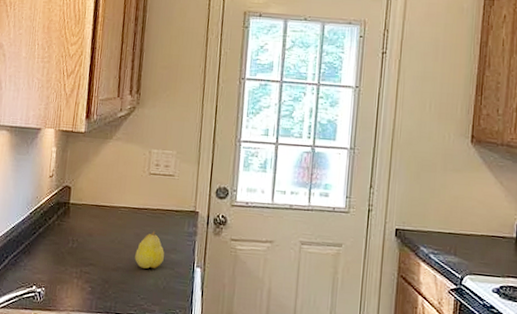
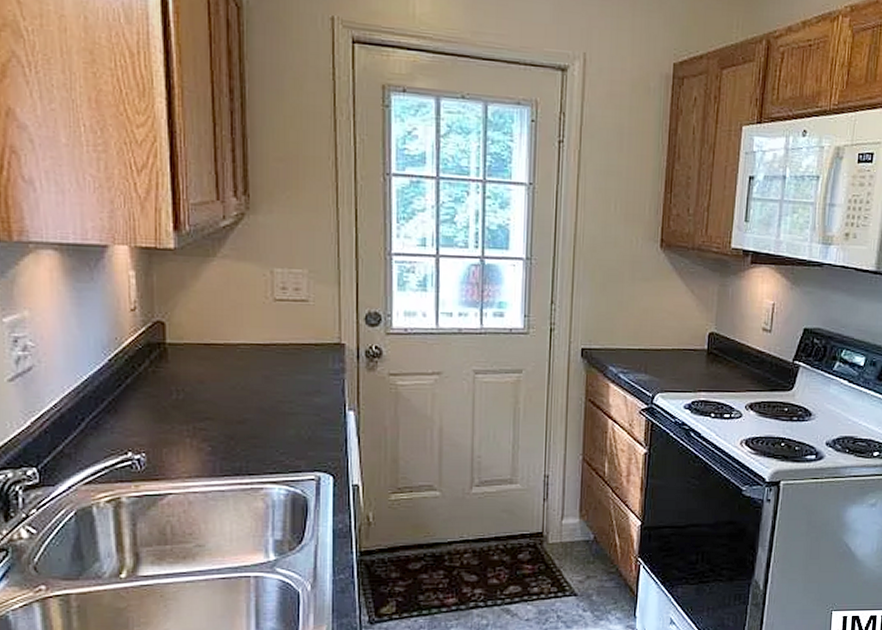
fruit: present [135,230,164,269] -> none [266,370,305,417]

